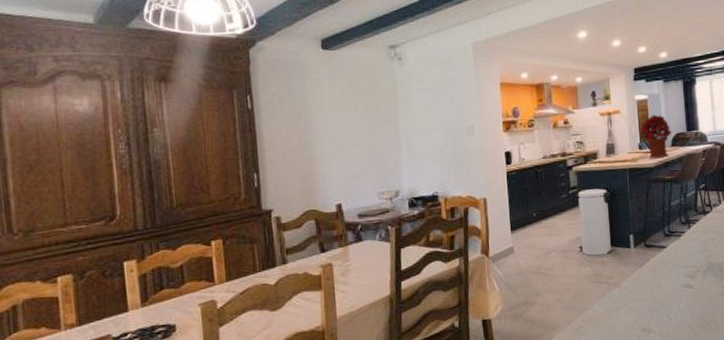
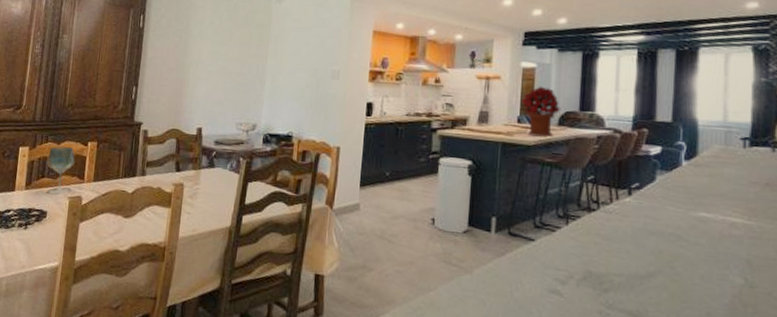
wine glass: none [162,250,201,306] -> present [46,146,76,195]

